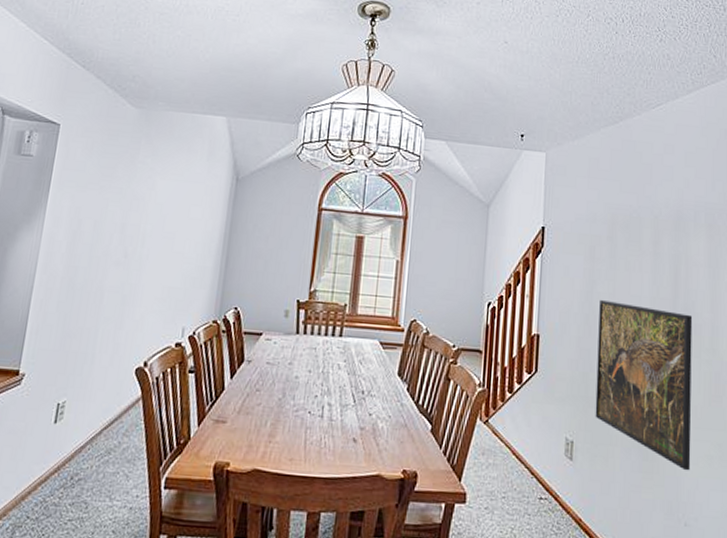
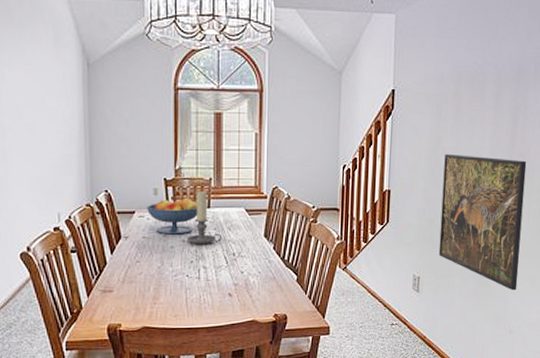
fruit bowl: none [274,322,329,364] -> present [146,197,197,235]
candle holder: none [314,317,351,379] -> present [188,190,221,245]

